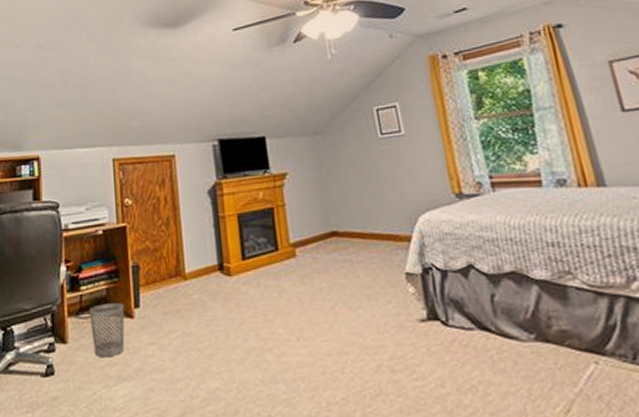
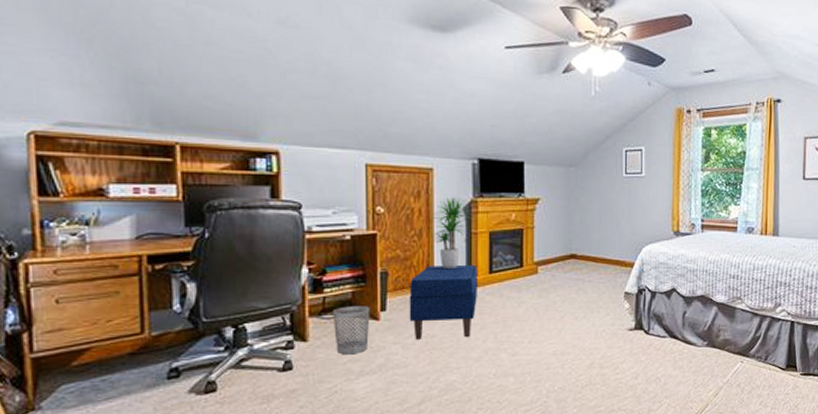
bench: none [161,251,233,339] -> present [409,264,477,340]
potted plant: none [177,181,219,259] -> present [431,197,473,270]

